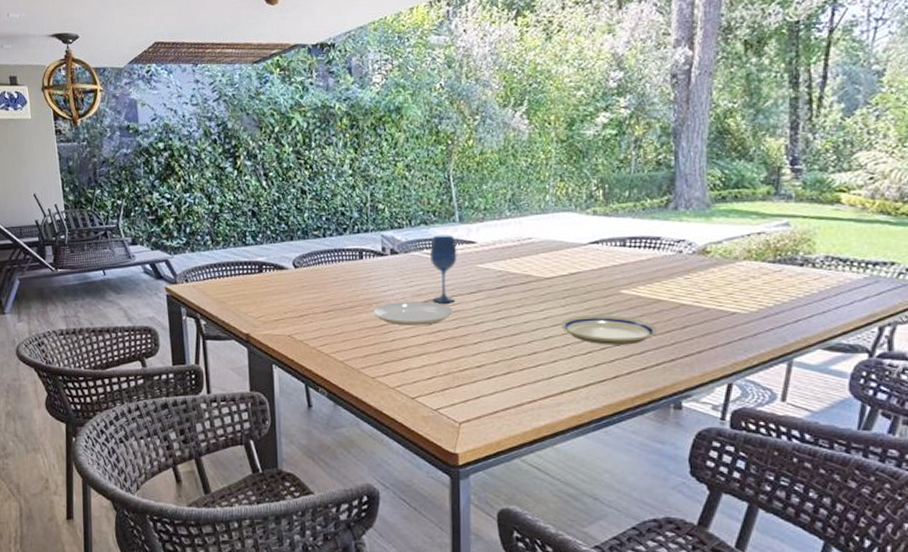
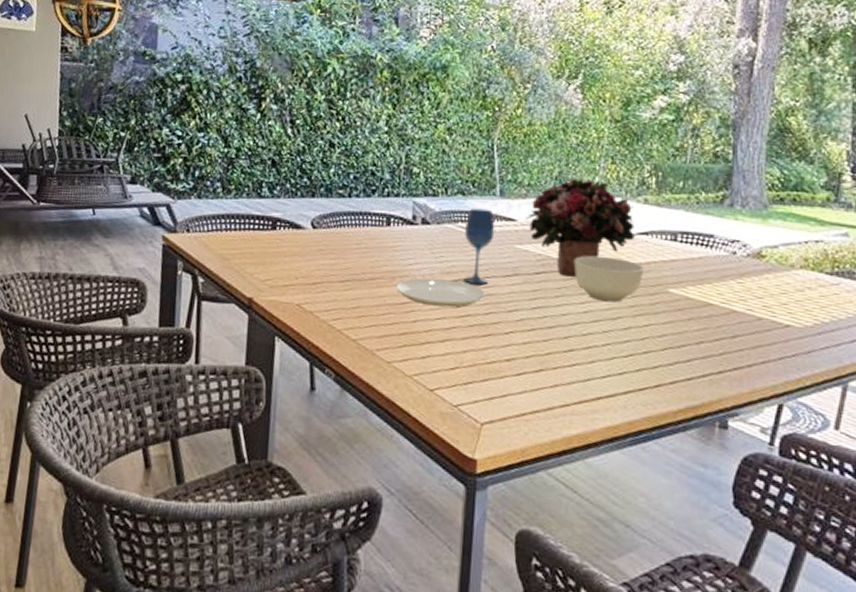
bouquet: none [484,197,586,288] -> present [525,177,635,277]
bowl: none [531,266,597,308] -> present [573,255,644,303]
plate: present [561,315,658,345] -> none [602,312,706,351]

